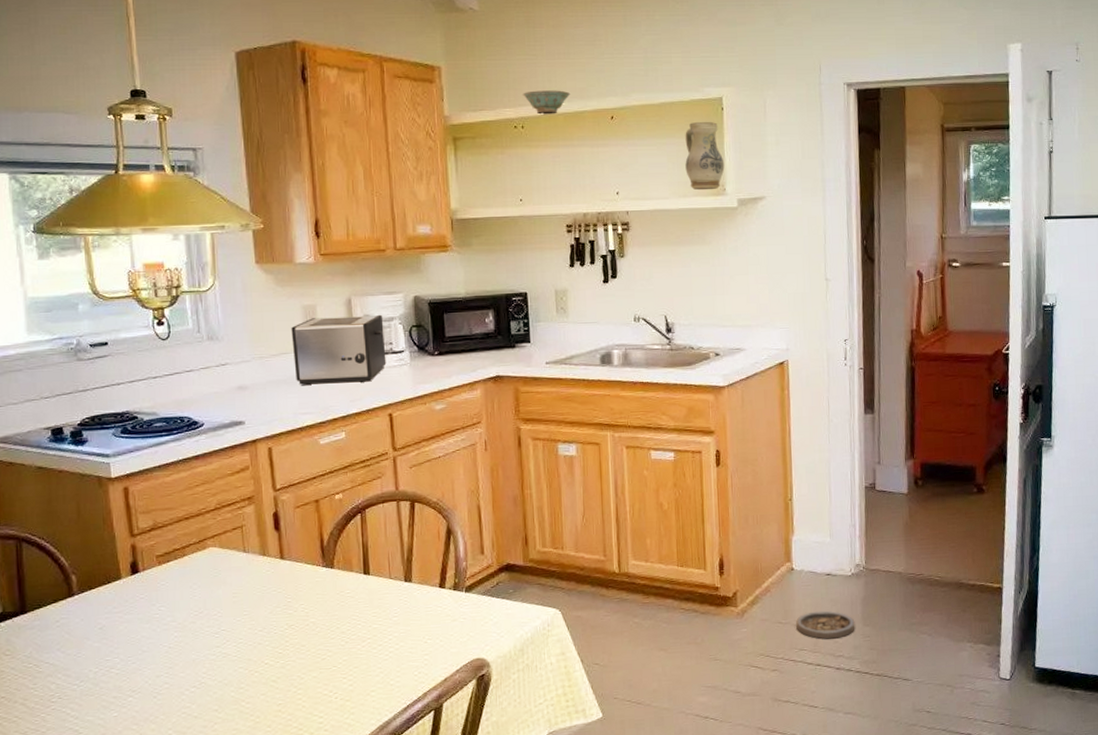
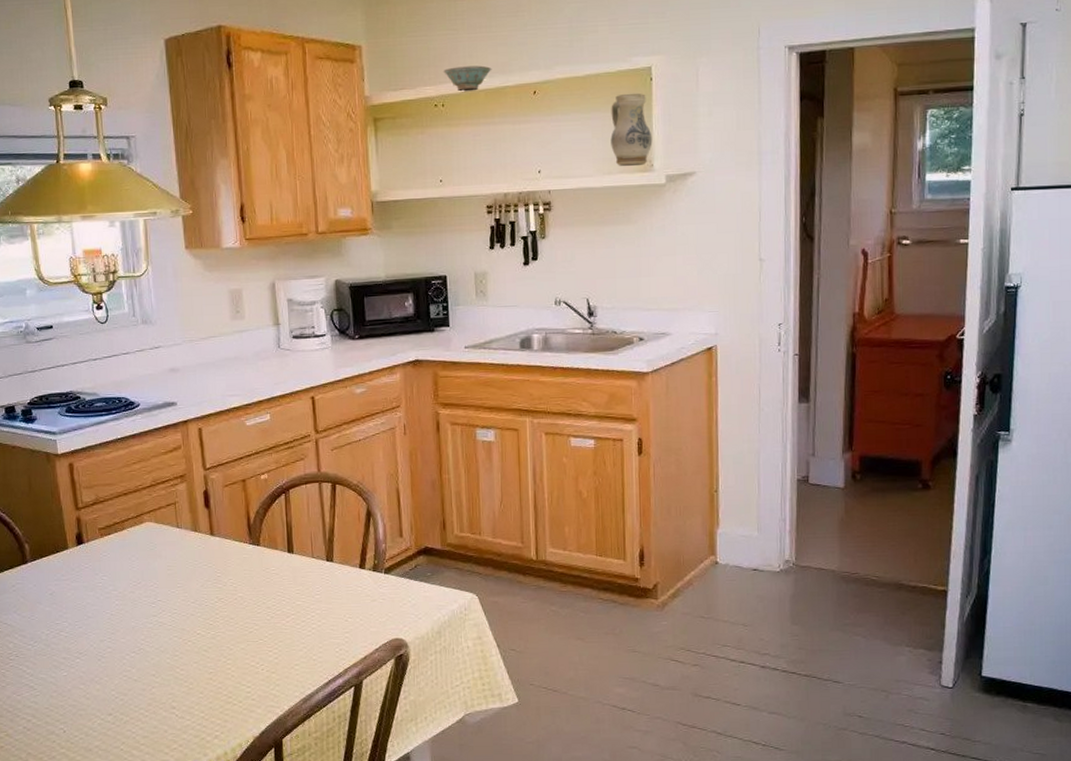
toaster: present [291,314,387,385] -> none [219,298,309,368]
pet bowl: present [796,610,855,639] -> none [719,607,783,636]

